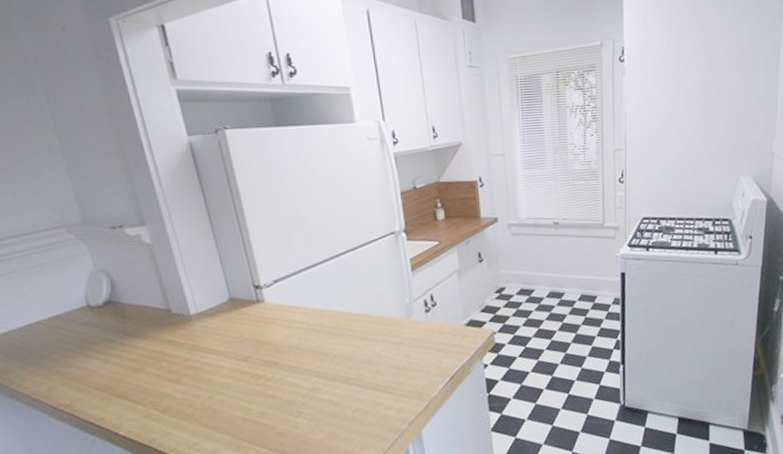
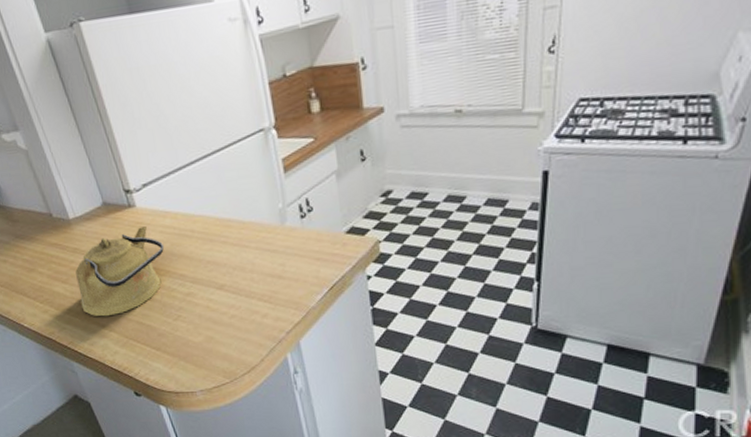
kettle: none [190,322,290,418] -> present [75,226,164,317]

